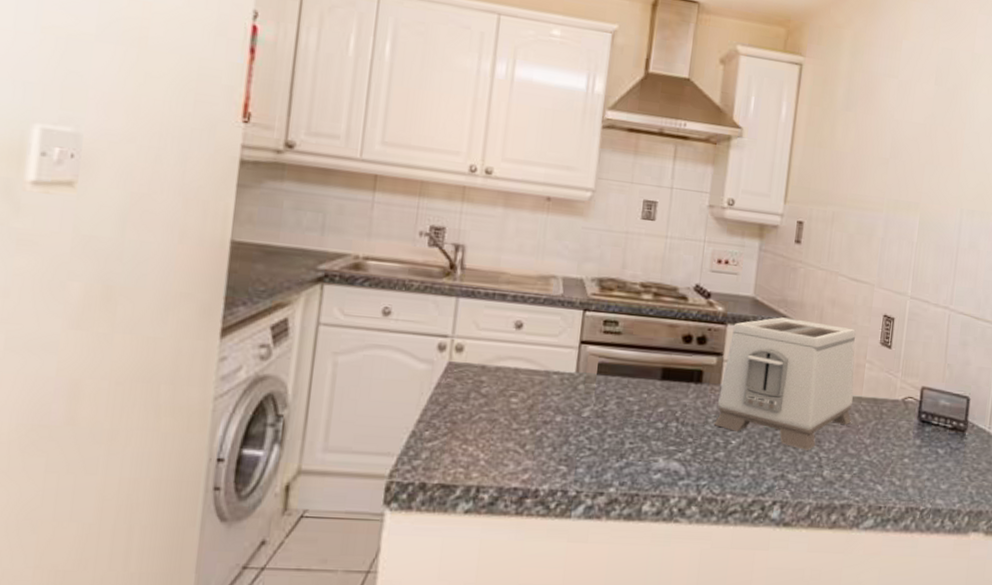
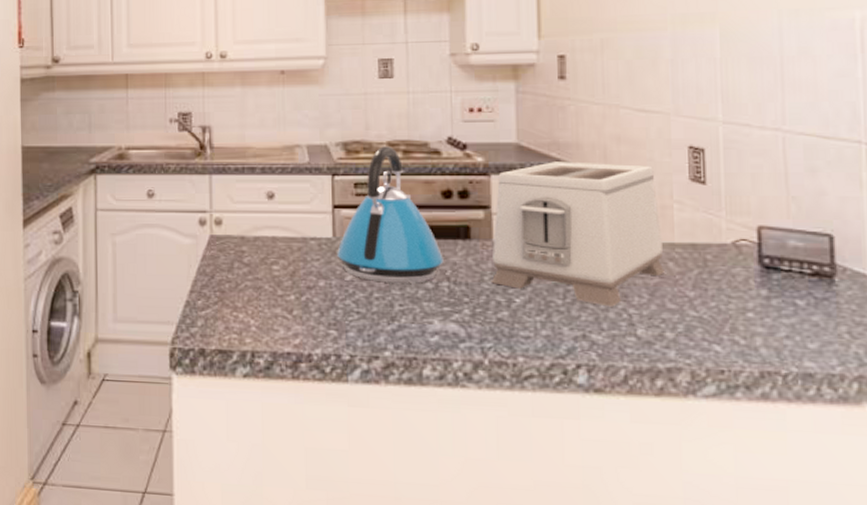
kettle: none [577,286,676,423] -> present [337,146,444,283]

